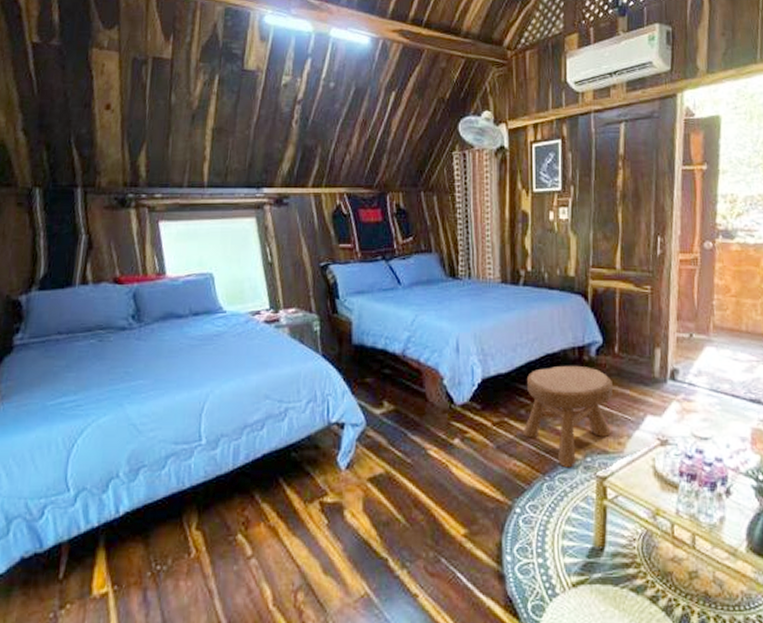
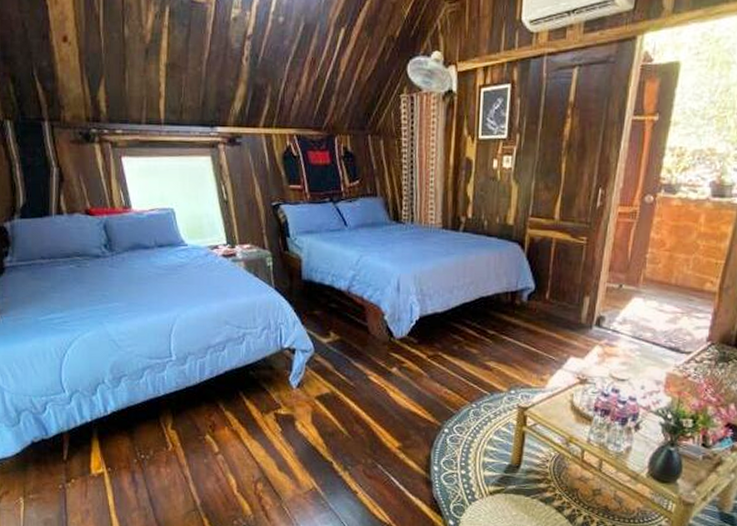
stool: present [522,365,613,468] -> none [454,308,541,398]

